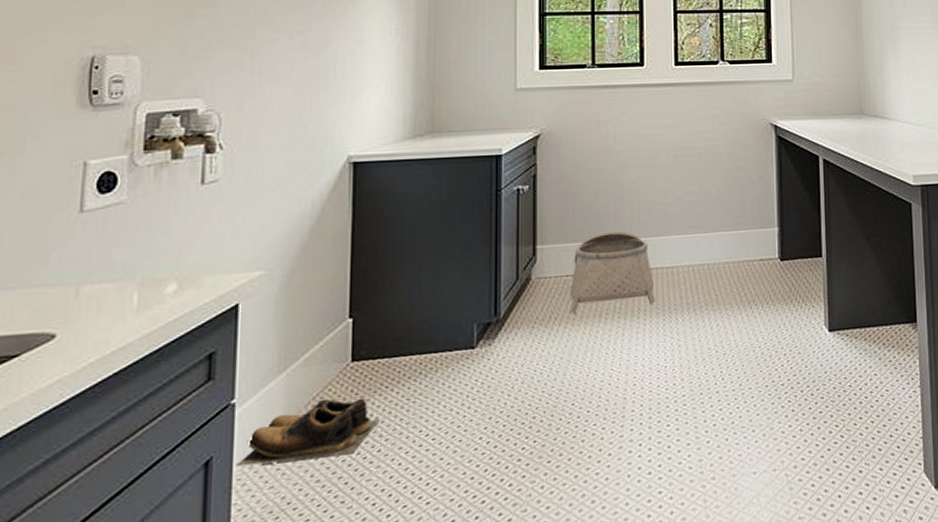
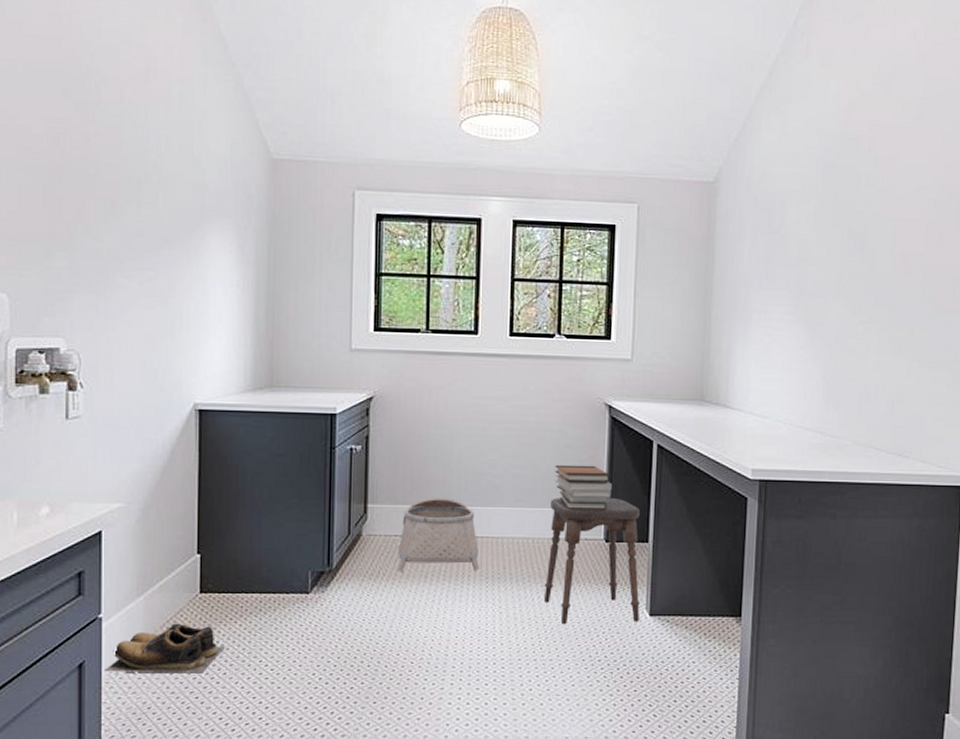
stool: none [723,215,819,351] -> present [545,497,640,625]
book stack: none [726,185,783,231] -> present [554,464,612,509]

